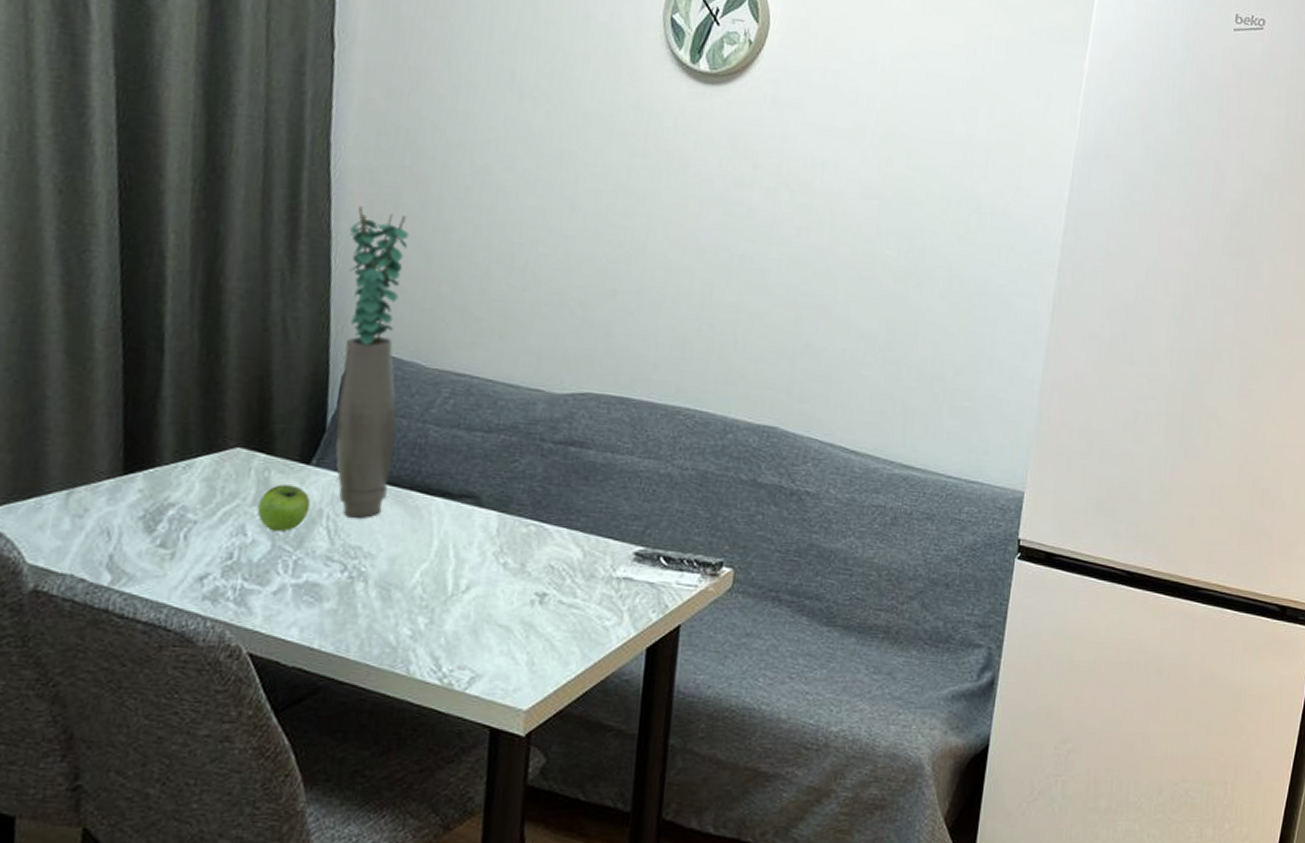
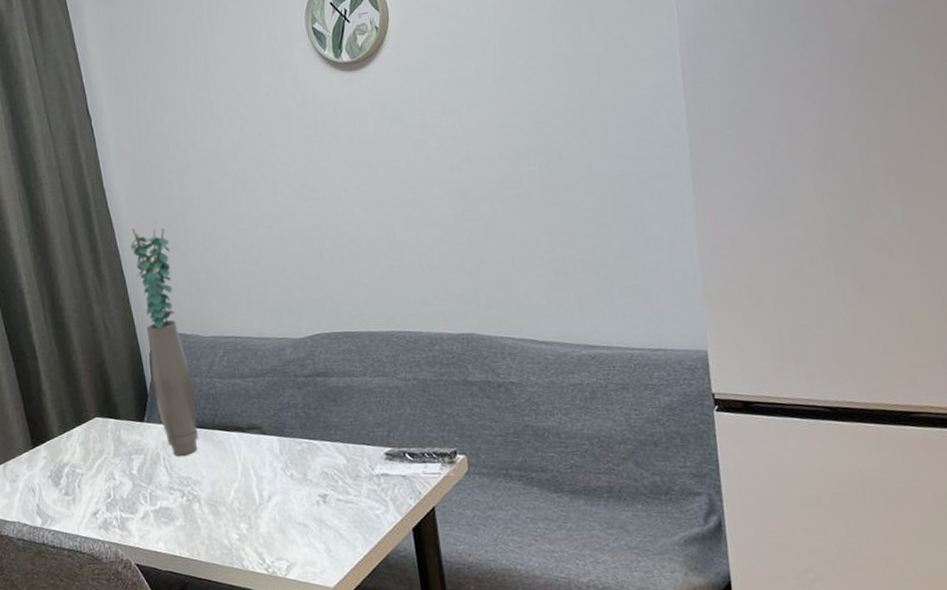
fruit: present [257,484,311,532] -> none [117,438,151,474]

